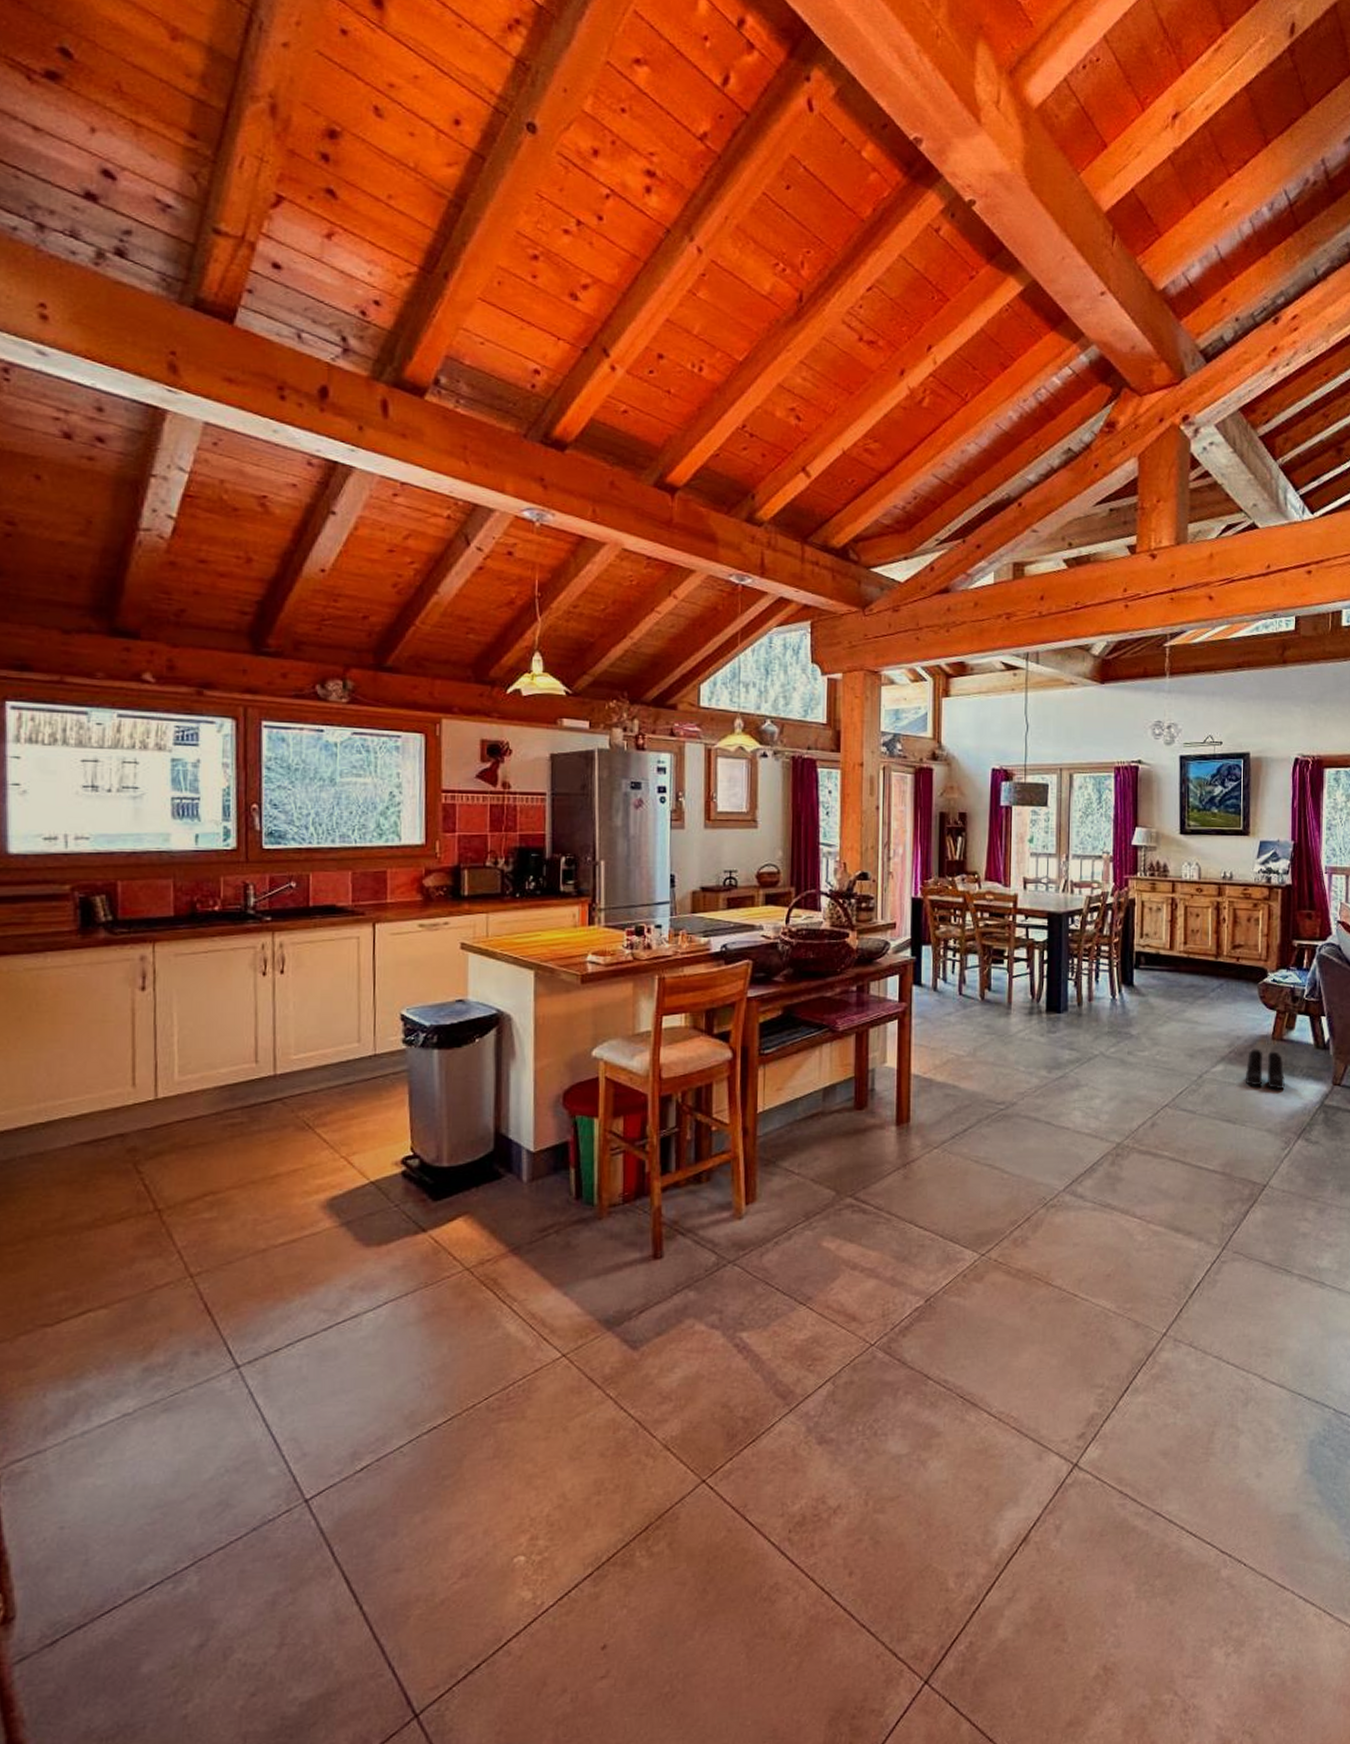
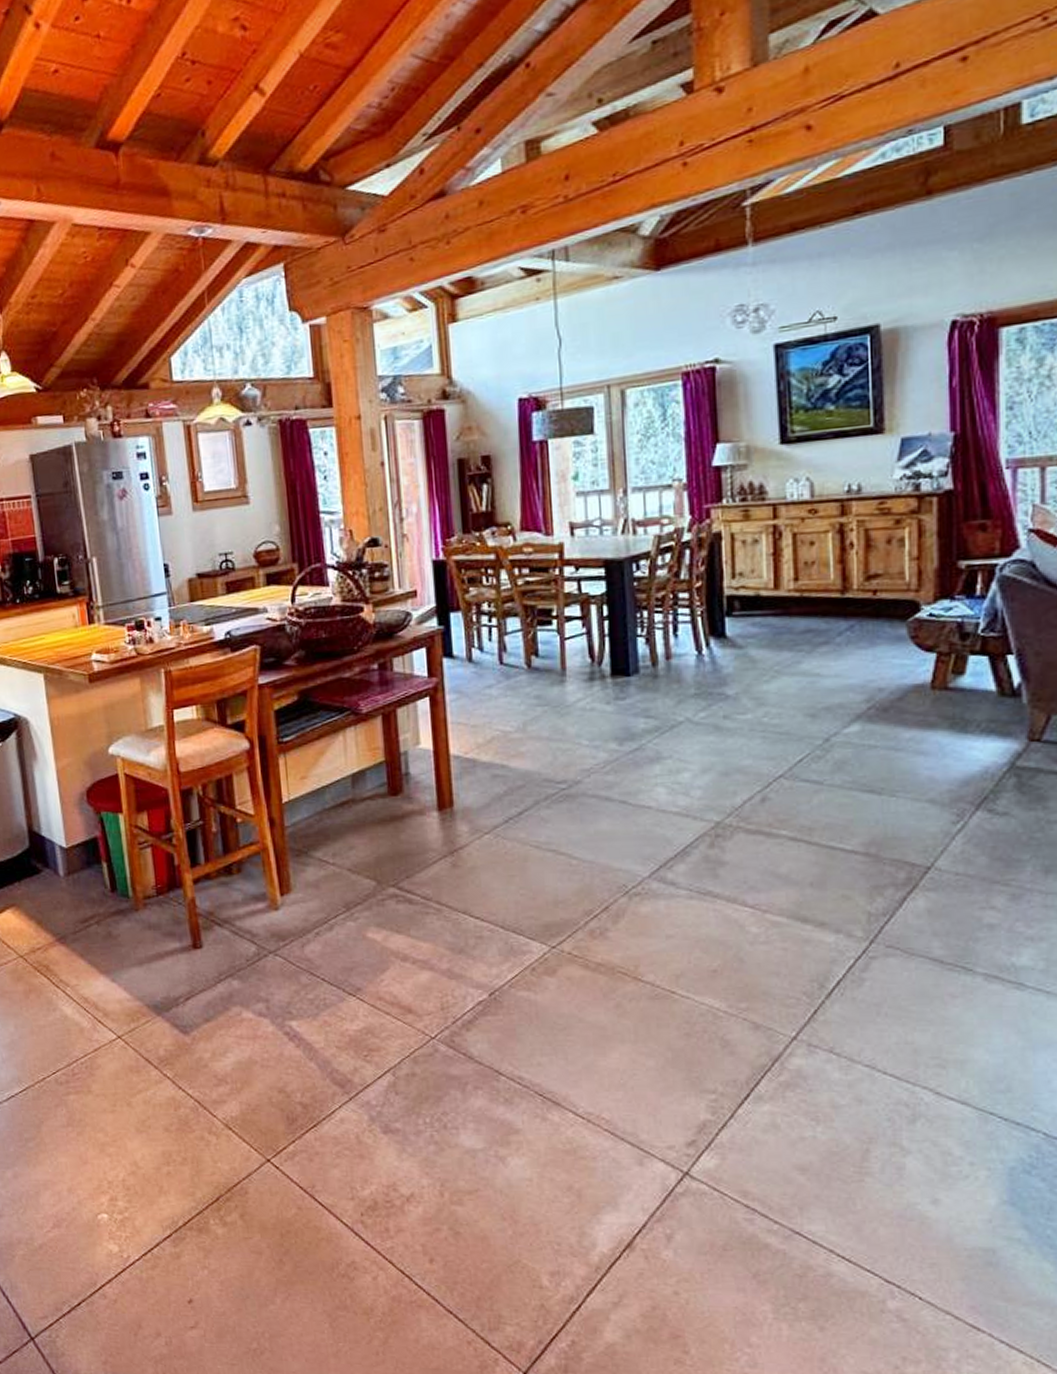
boots: present [1245,1049,1285,1089] -> none [892,702,953,750]

